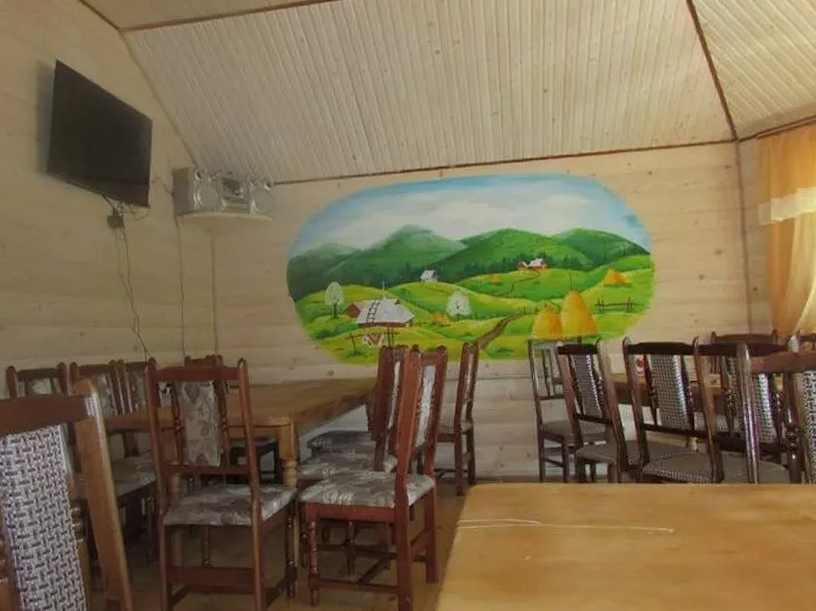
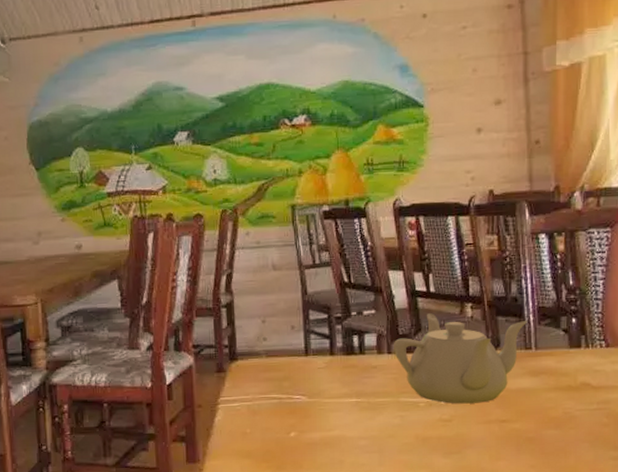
teapot: none [623,446,750,534] -> present [393,313,528,404]

